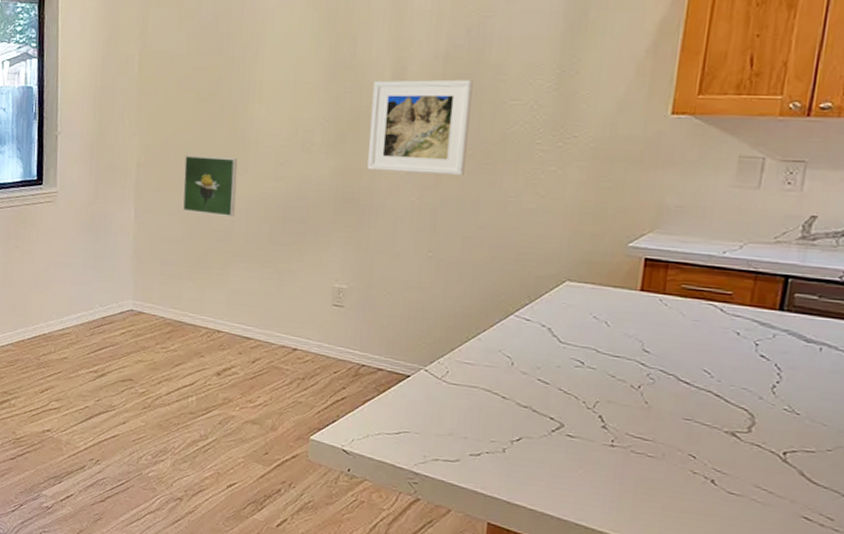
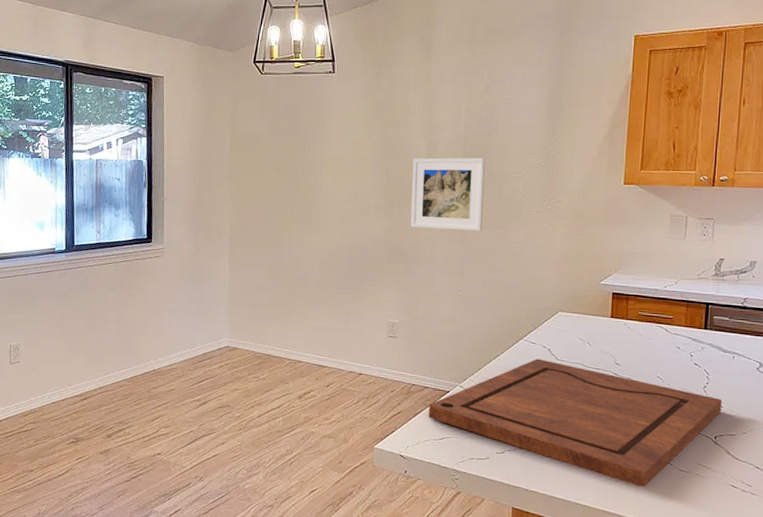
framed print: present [182,155,238,217] -> none [268,216,311,266]
cutting board: none [381,340,800,511] -> present [428,358,723,487]

